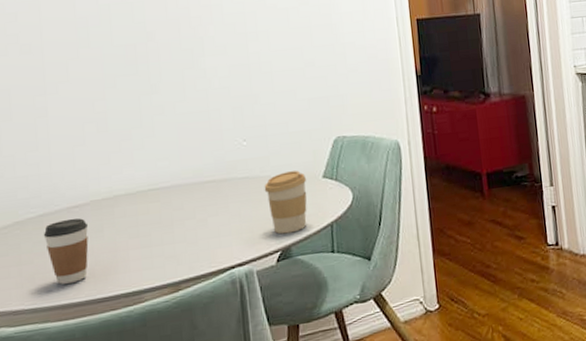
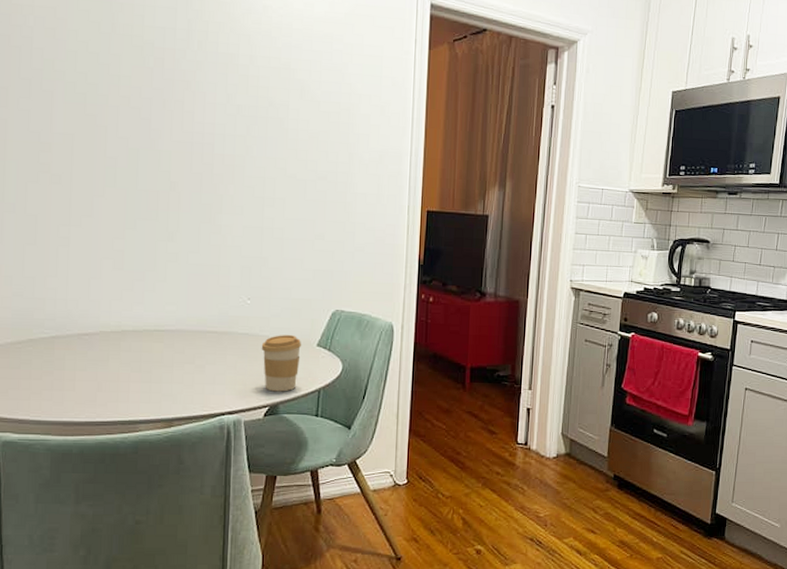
coffee cup: present [43,218,89,285] -> none [53,345,96,404]

